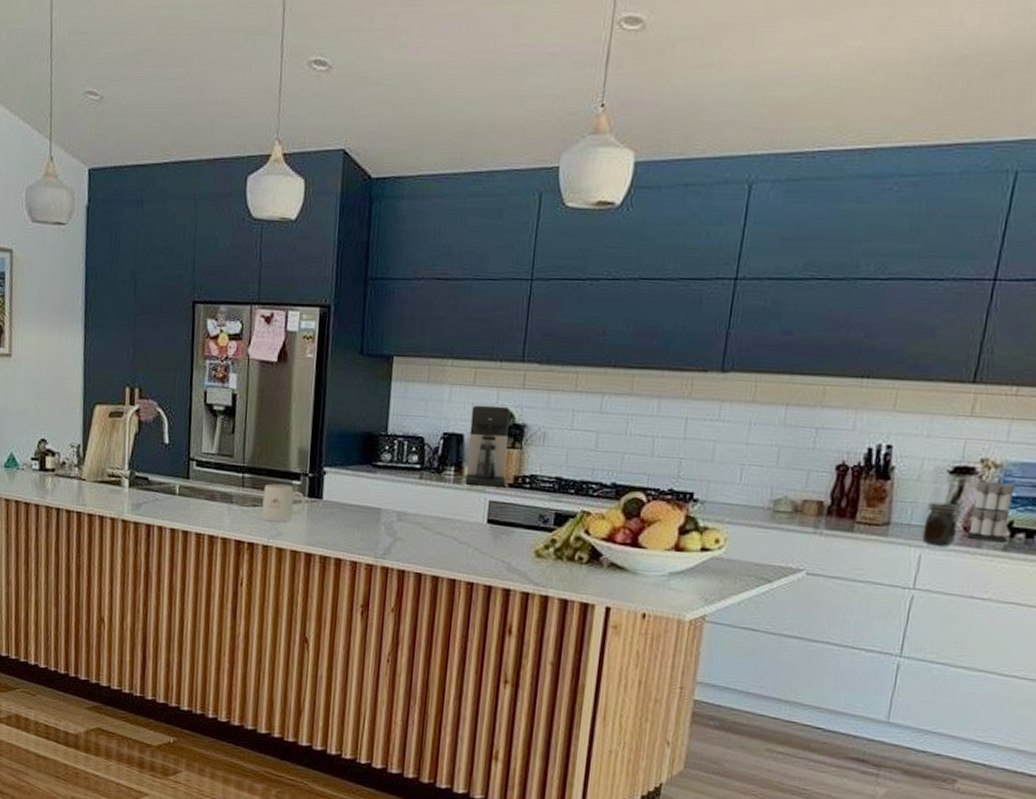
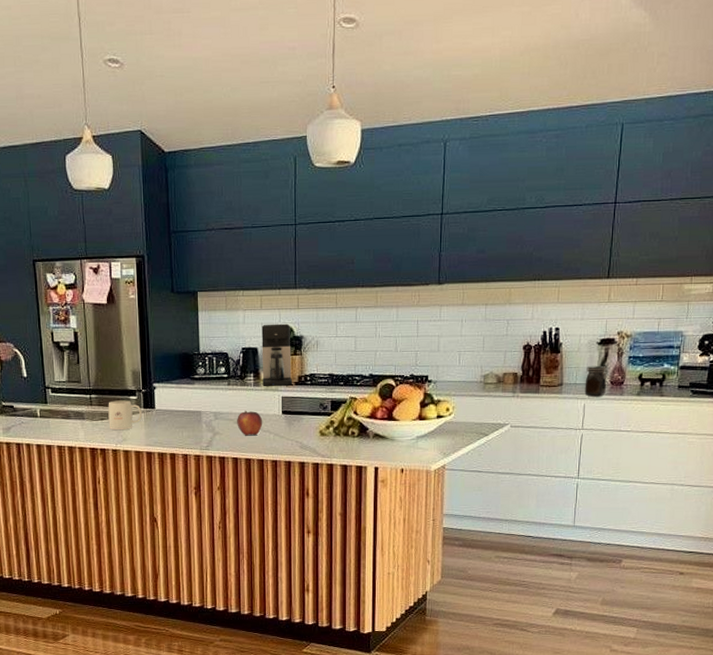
fruit: none [426,513,461,548] -> present [237,410,263,436]
spice rack: present [966,475,1016,543] -> none [613,342,641,390]

